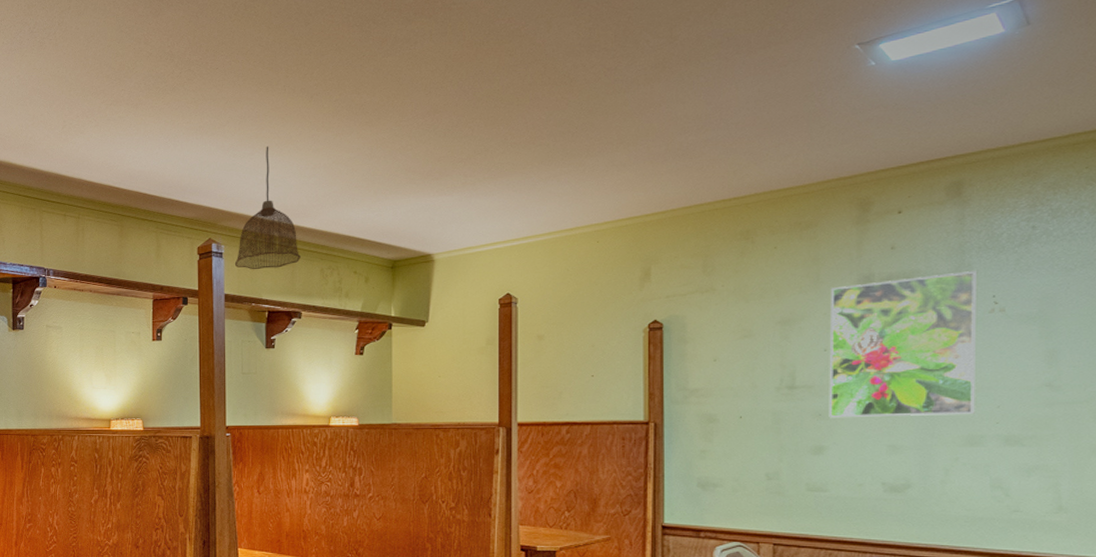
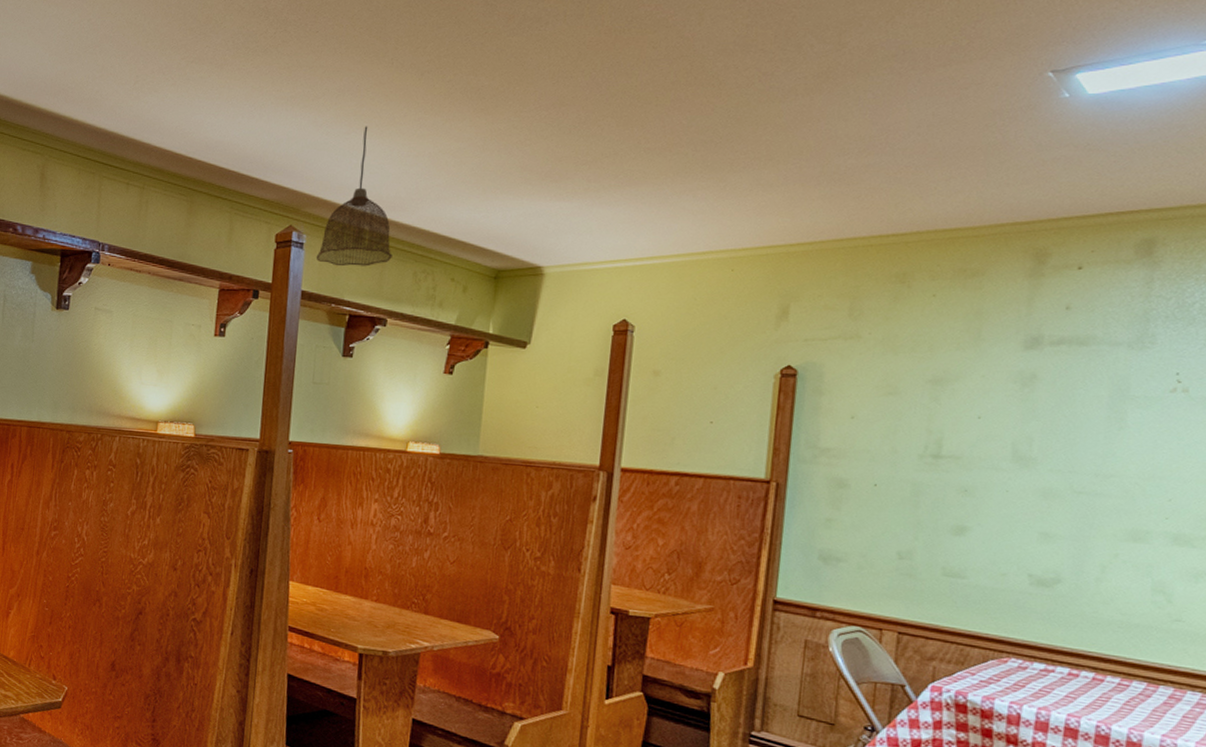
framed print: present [828,271,977,418] -> none [975,342,1161,506]

